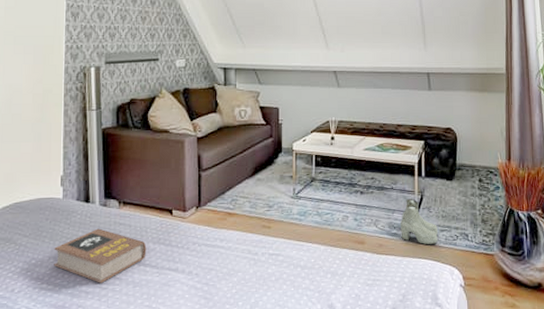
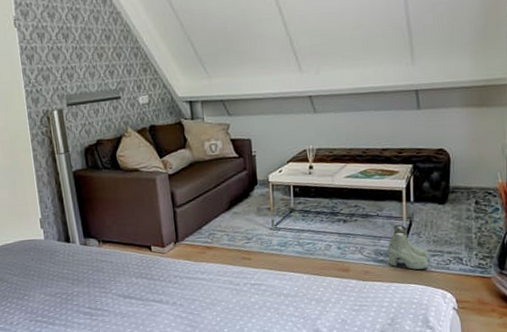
book: present [54,228,147,283] -> none [43,266,130,315]

